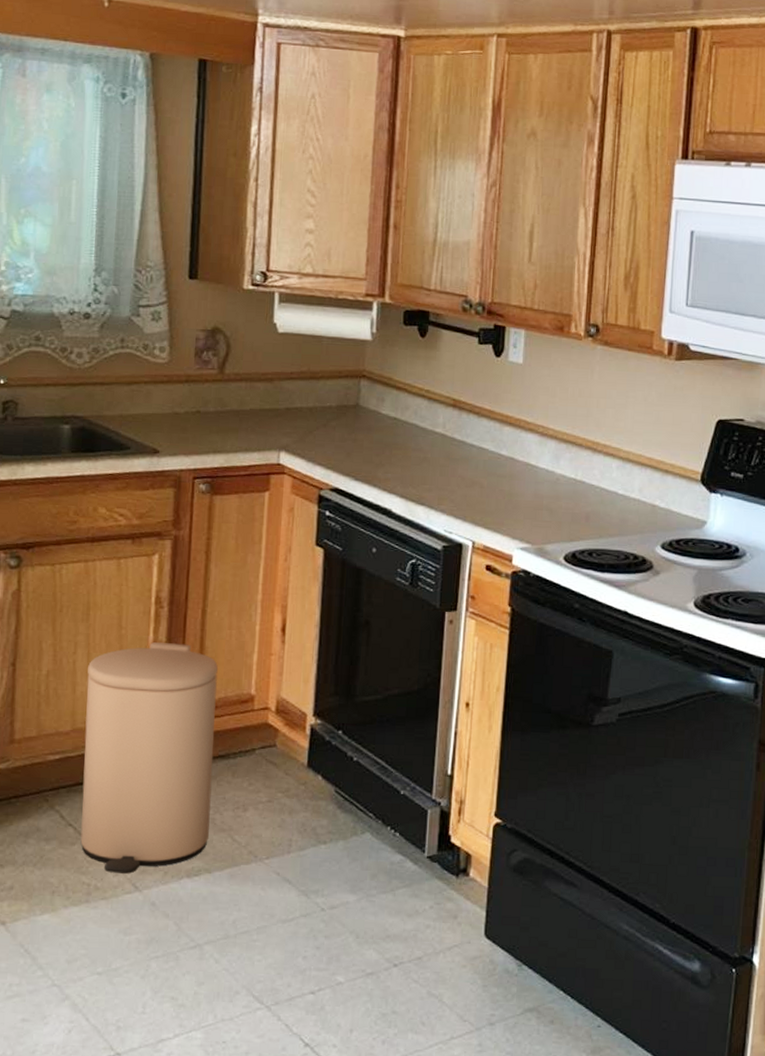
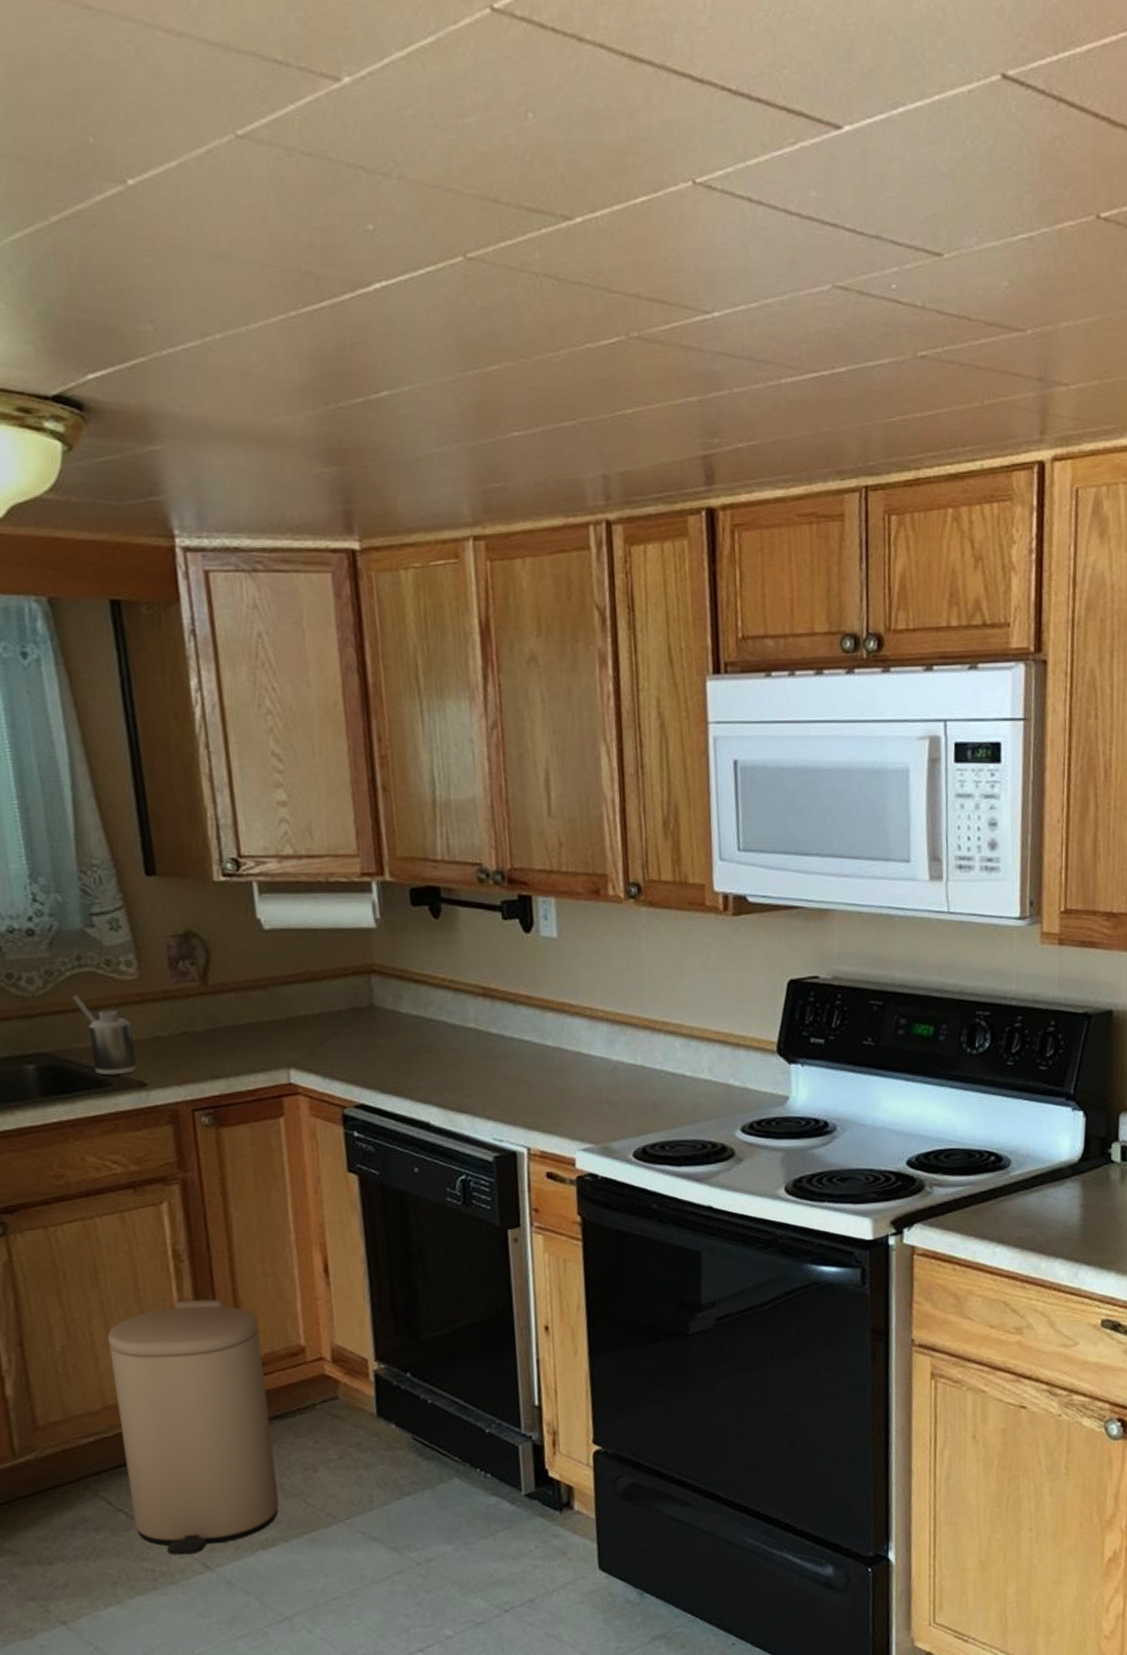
soap dispenser: none [111,370,155,442] -> present [72,994,138,1076]

